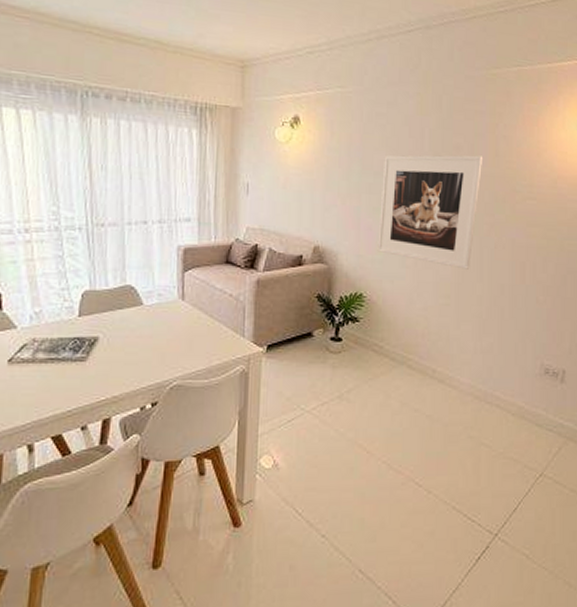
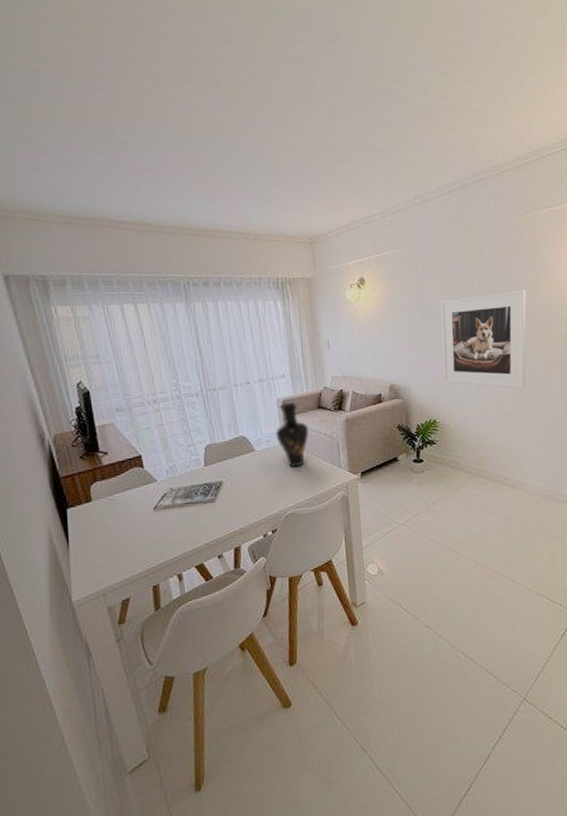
vase: none [170,252,211,331] -> present [275,402,309,468]

